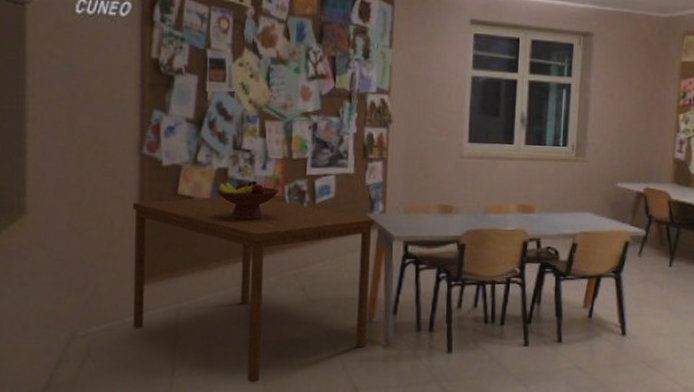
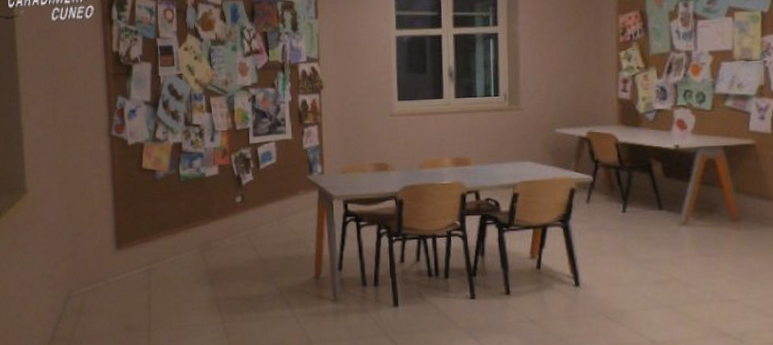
dining table: present [132,197,375,383] -> none [106,167,316,336]
fruit bowl: present [215,180,280,221] -> none [172,152,227,189]

